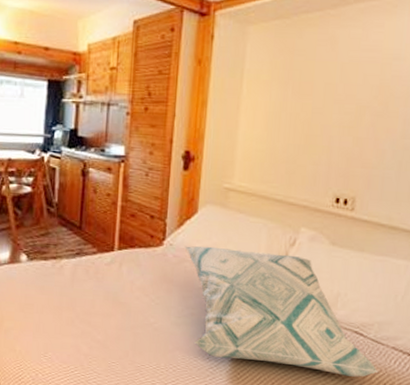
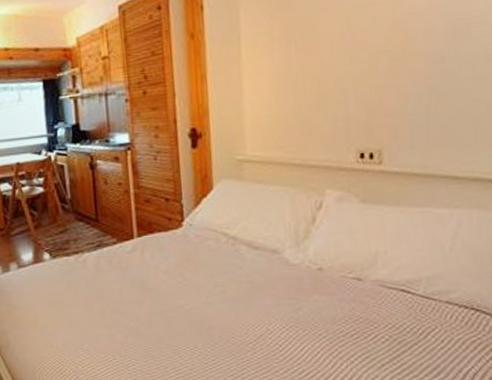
decorative pillow: present [184,246,379,377] -> none [205,219,434,337]

